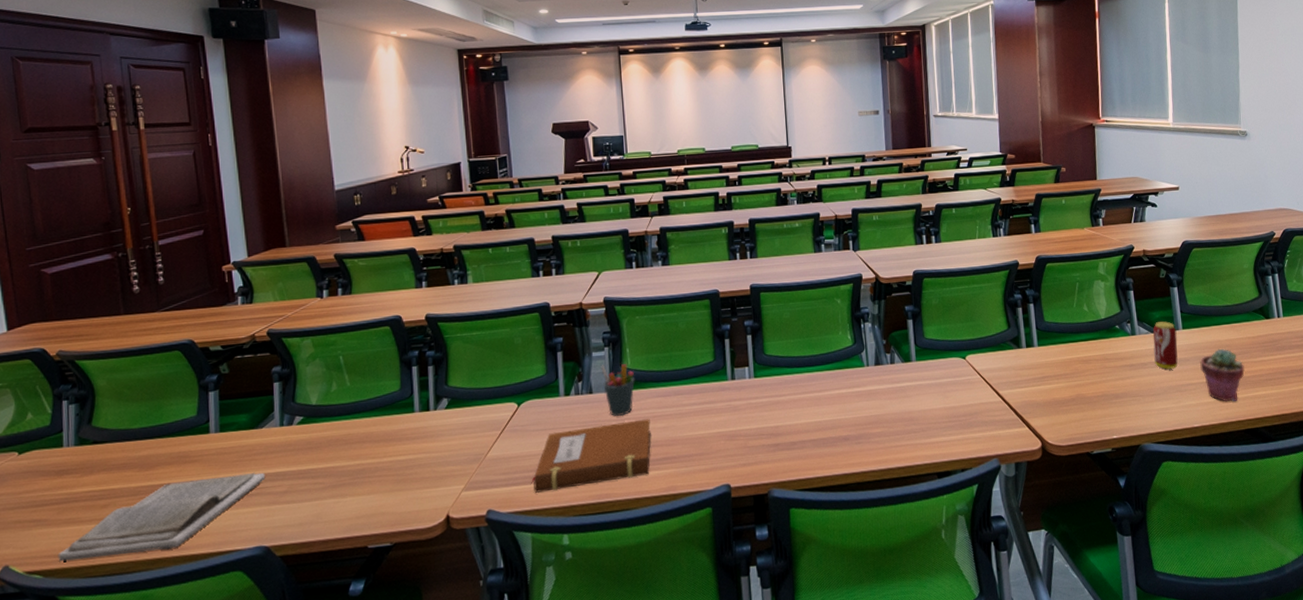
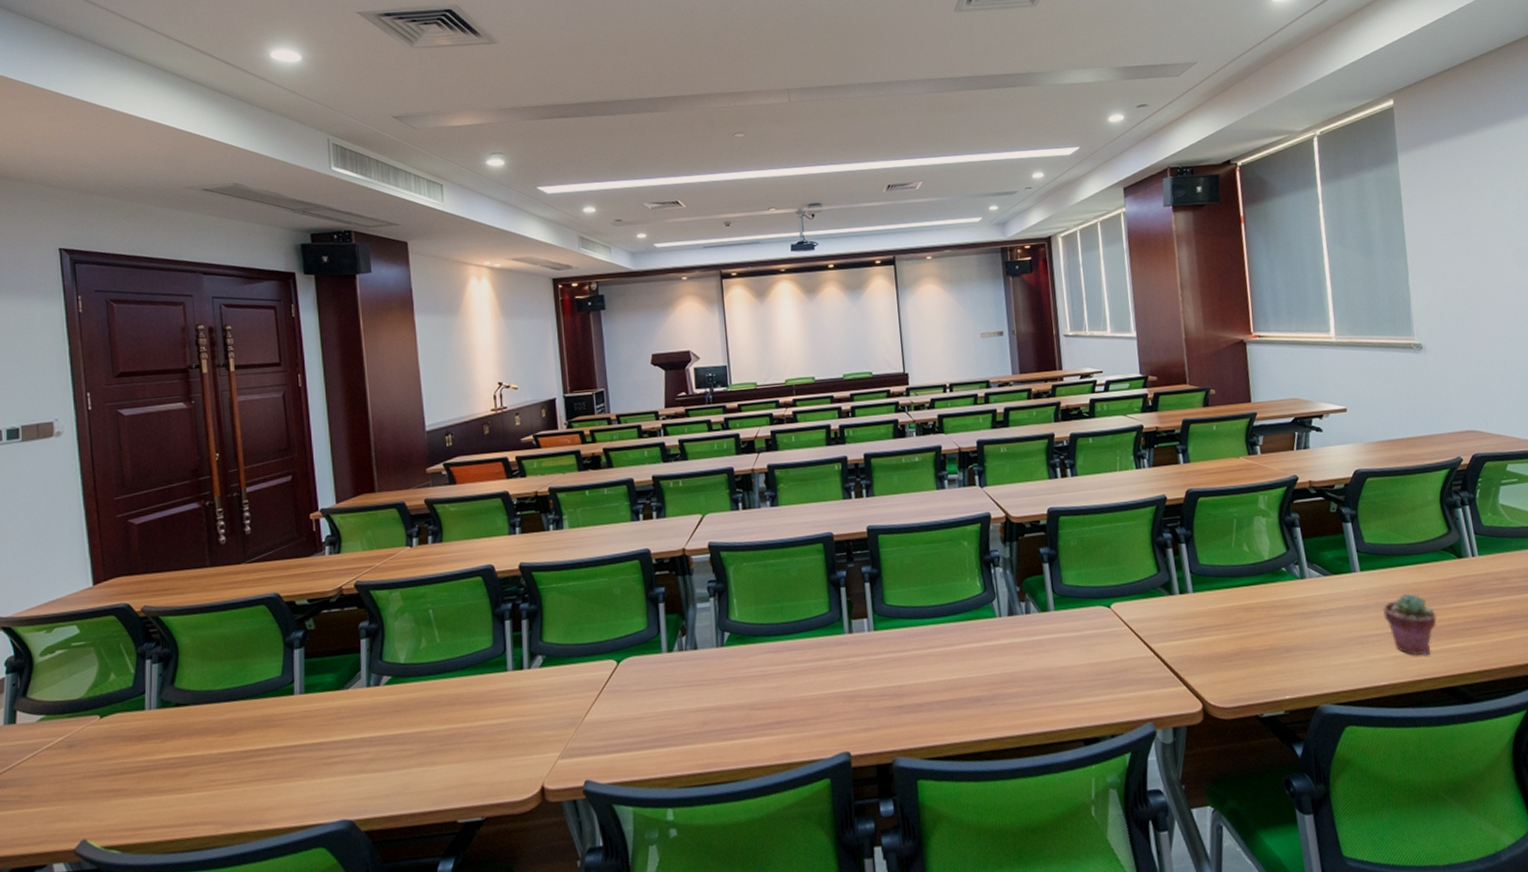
book: present [58,472,266,563] -> none [136,737,351,837]
notebook: present [531,419,651,493] -> none [632,677,762,761]
pen holder: present [601,364,635,417] -> none [706,616,743,675]
beverage can: present [1153,321,1178,369] -> none [1325,562,1357,618]

